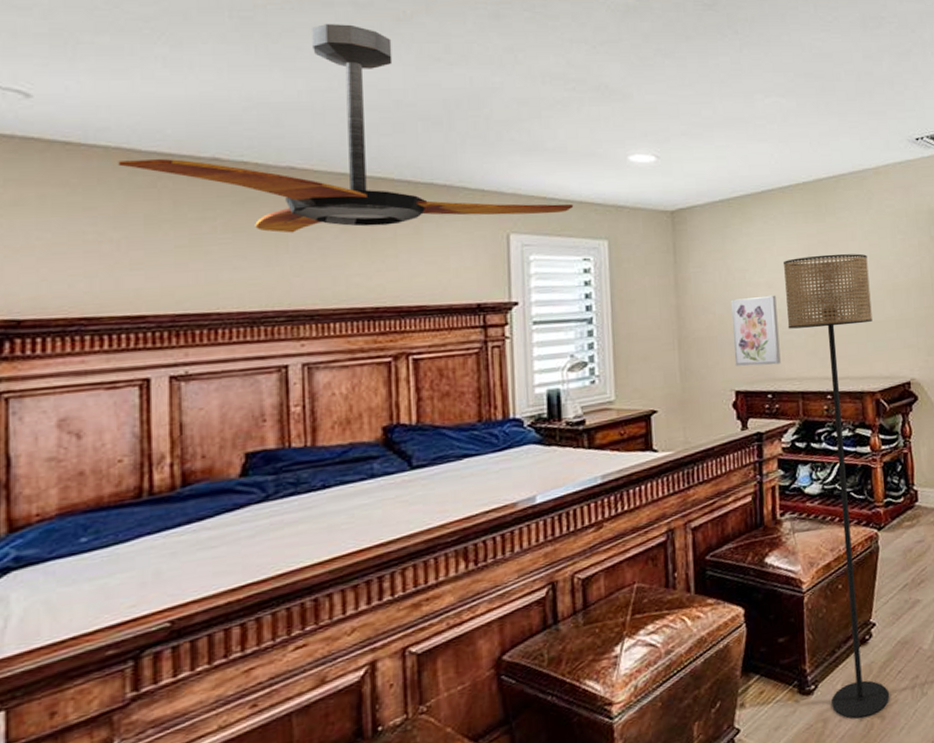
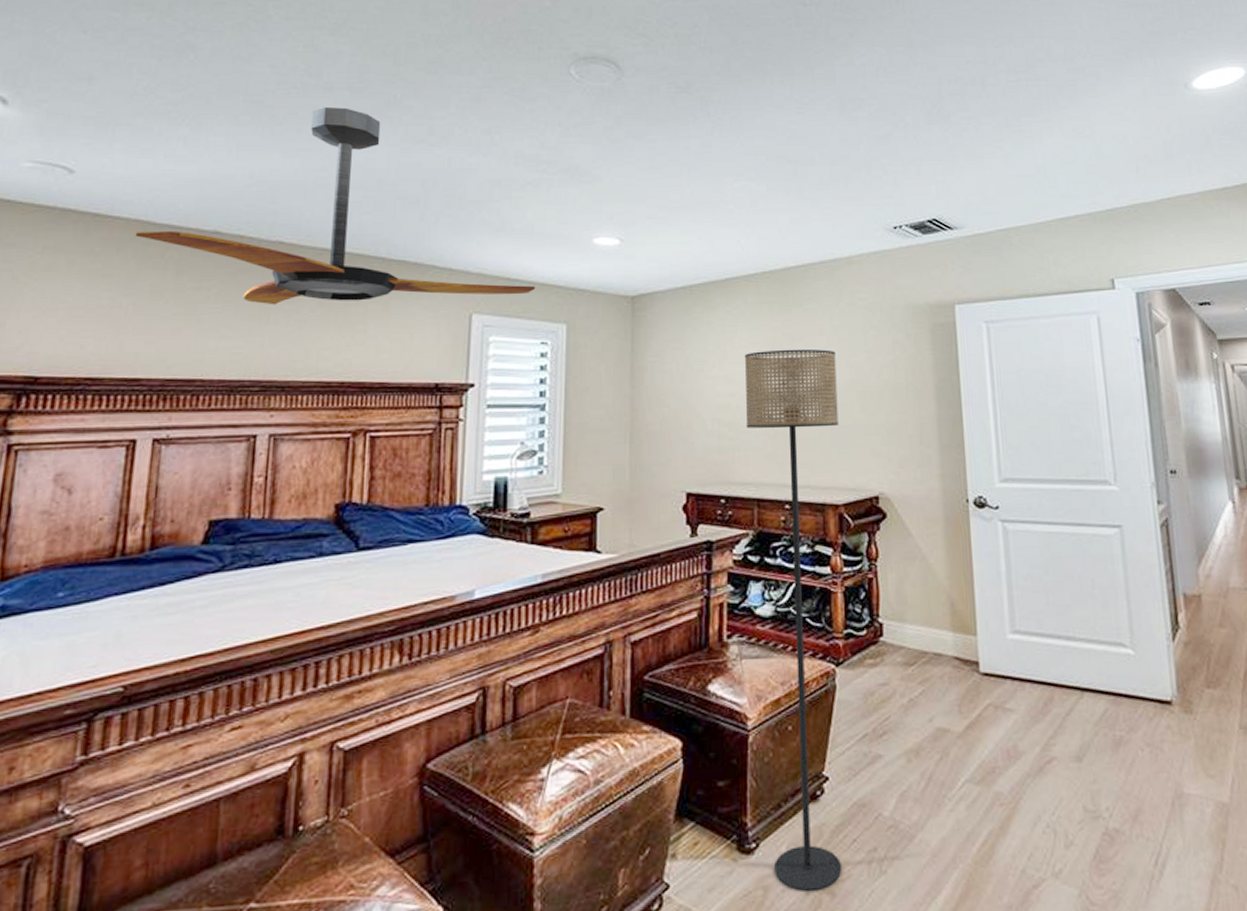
wall art: present [730,295,781,366] -> none [686,390,737,467]

